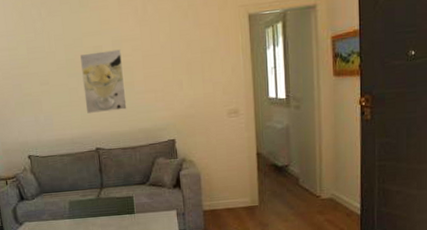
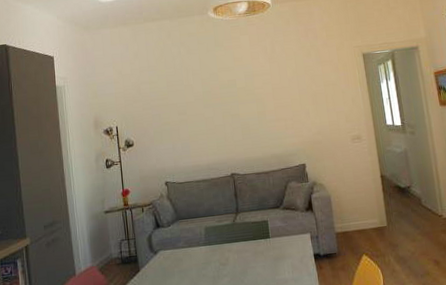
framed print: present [80,49,127,113] -> none [216,83,260,141]

